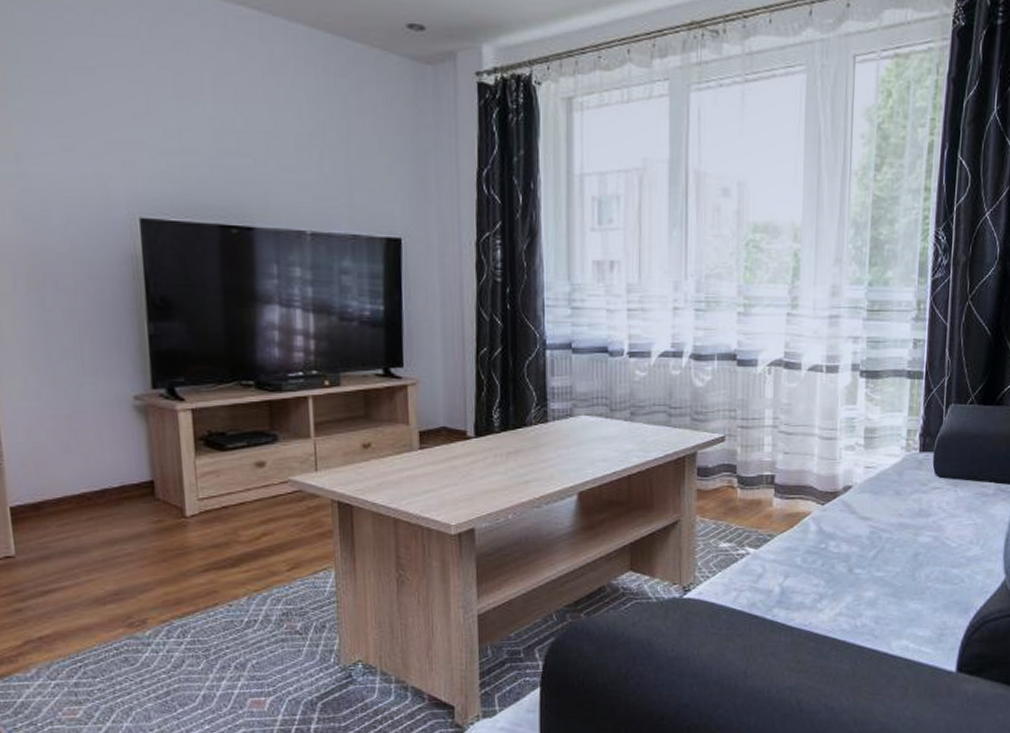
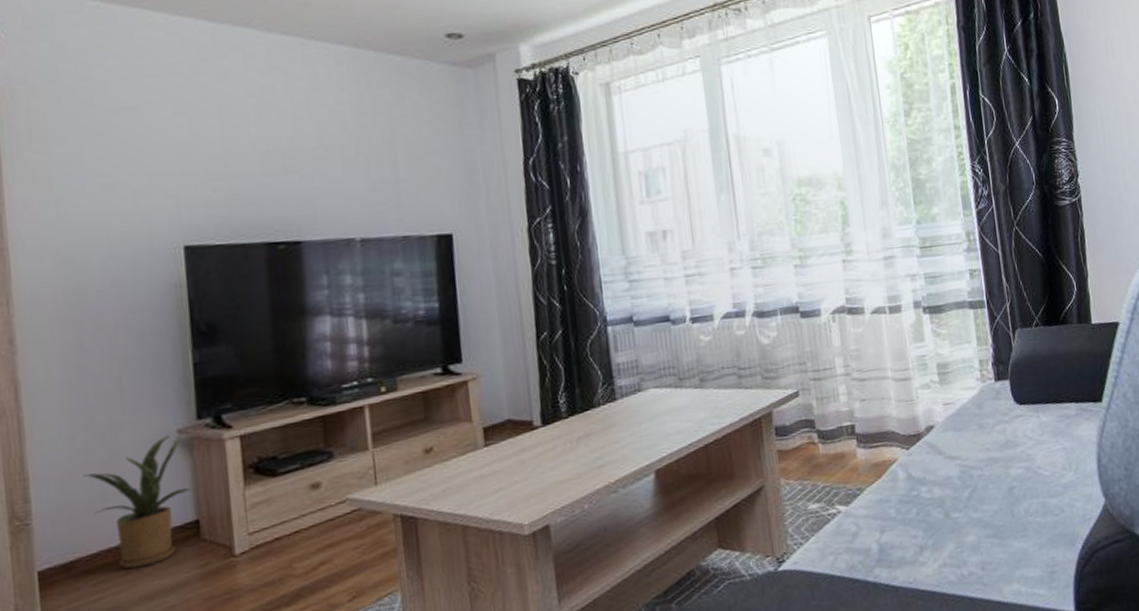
house plant: none [48,399,149,516] -> present [83,434,194,569]

